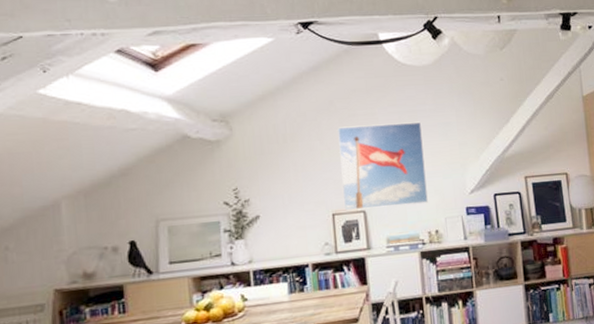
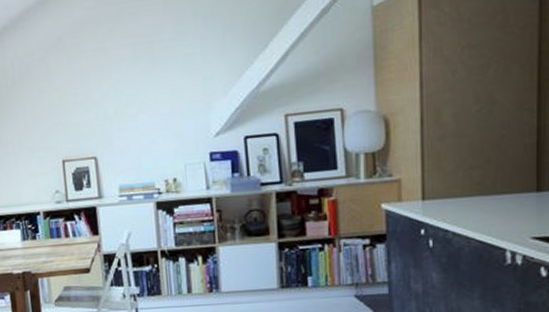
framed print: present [337,121,428,211] -> none [66,54,165,157]

